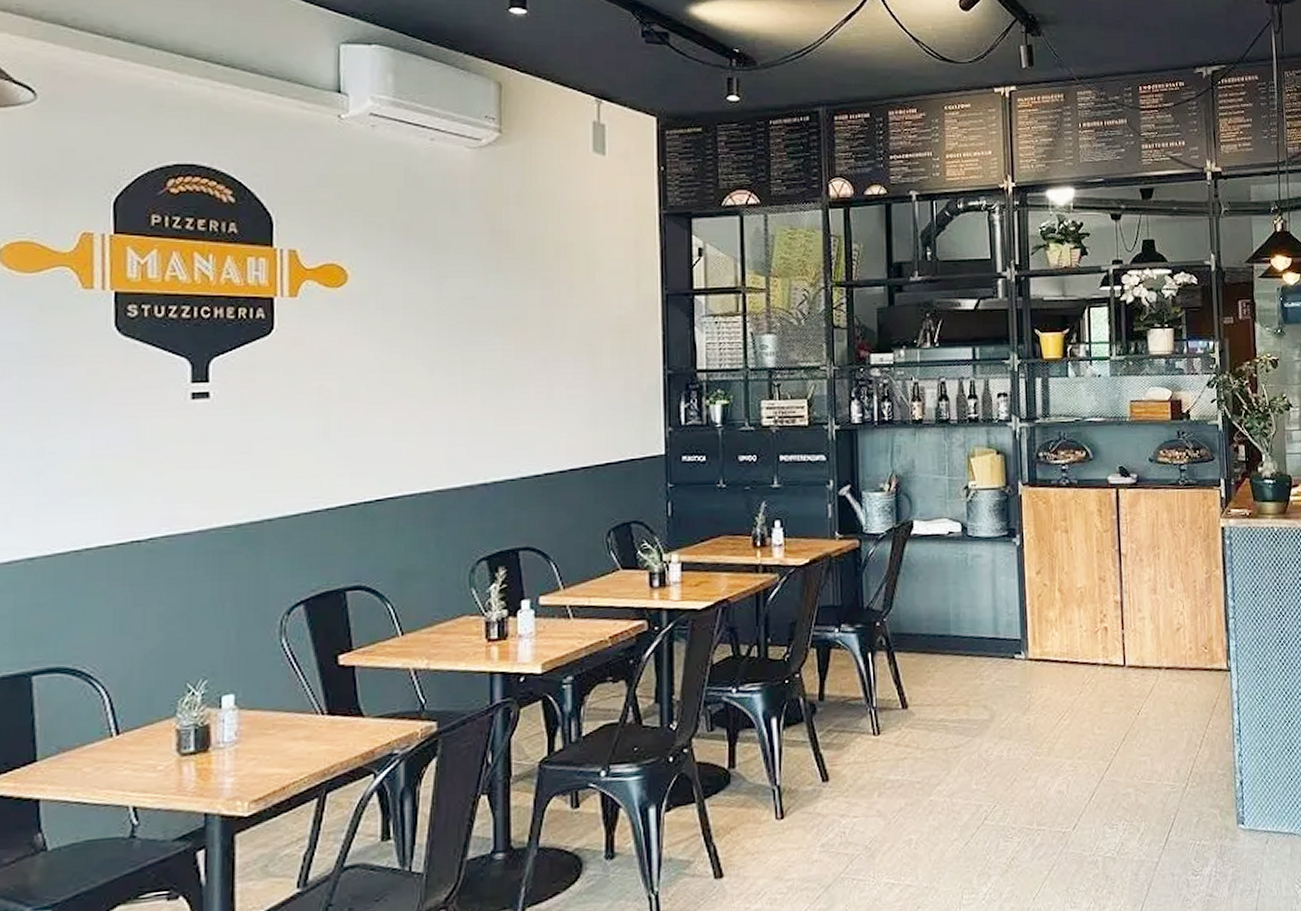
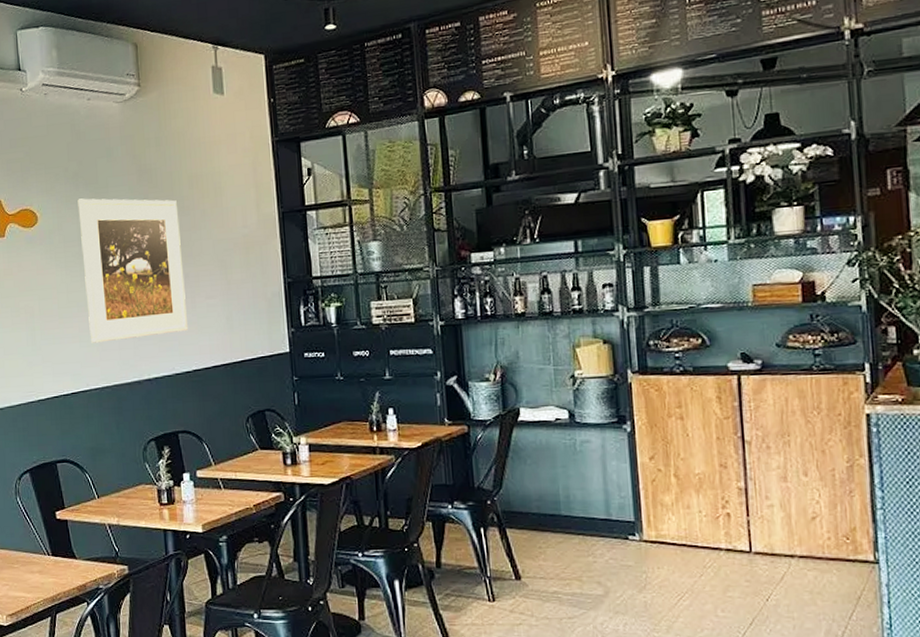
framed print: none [406,257,542,437] -> present [78,198,189,343]

